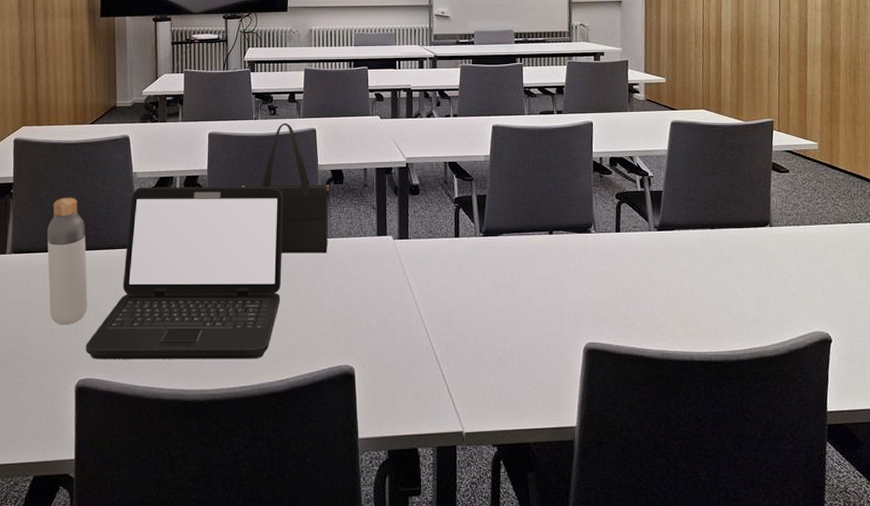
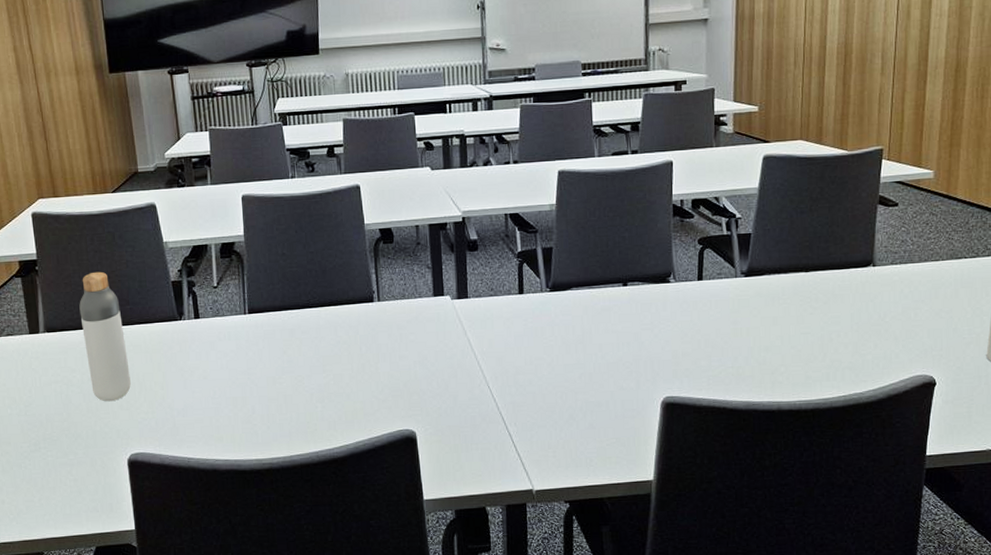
laptop: present [85,187,284,359] -> none [133,250,334,434]
tote bag: present [241,123,330,253] -> none [282,180,381,320]

